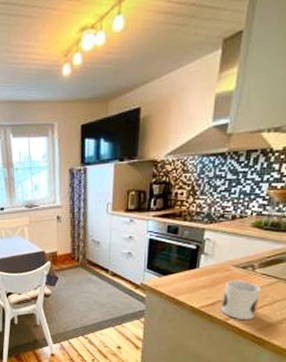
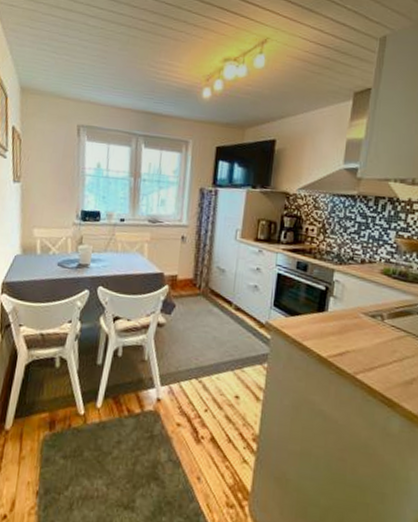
mug: present [221,280,262,321] -> none [350,329,391,377]

